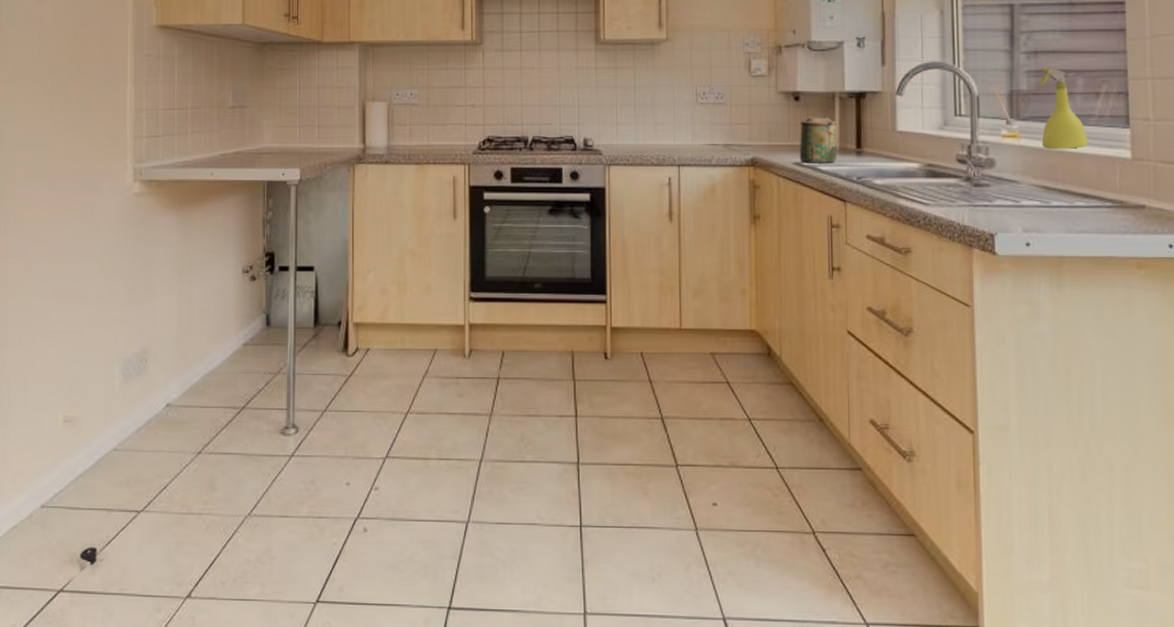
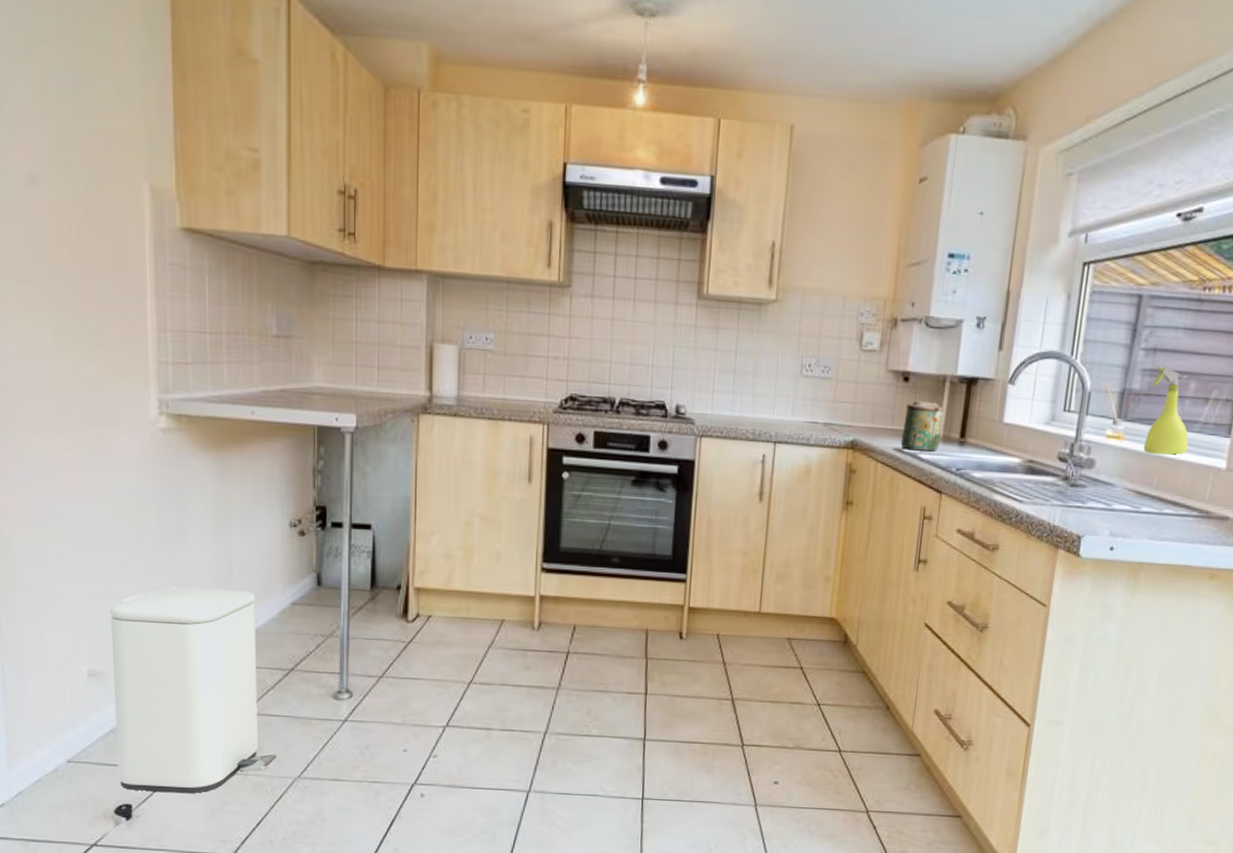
pedal bin: none [85,333,230,534] -> present [110,586,278,793]

